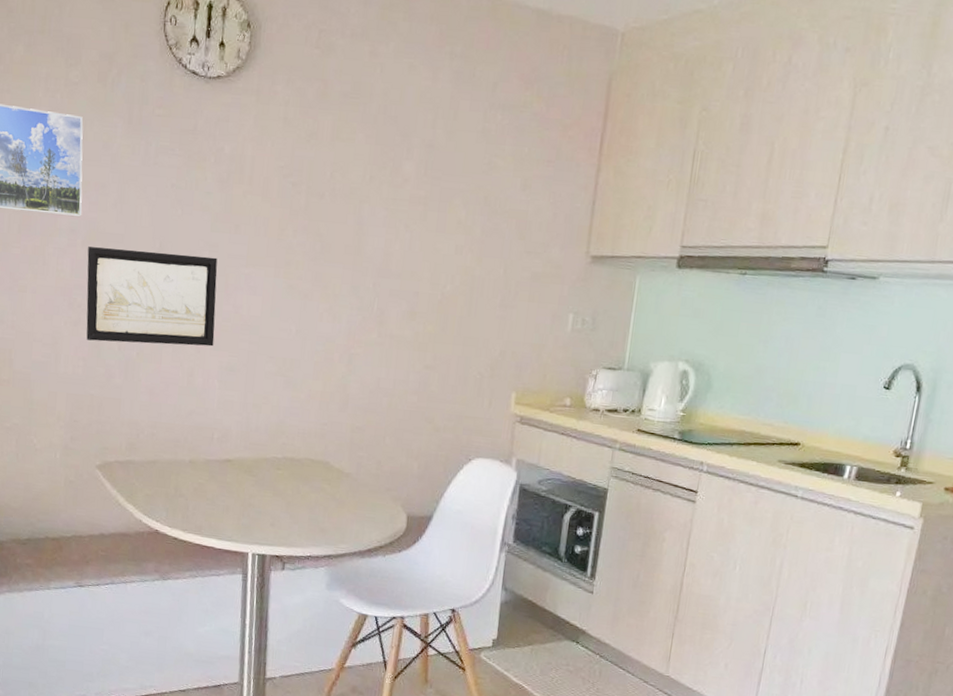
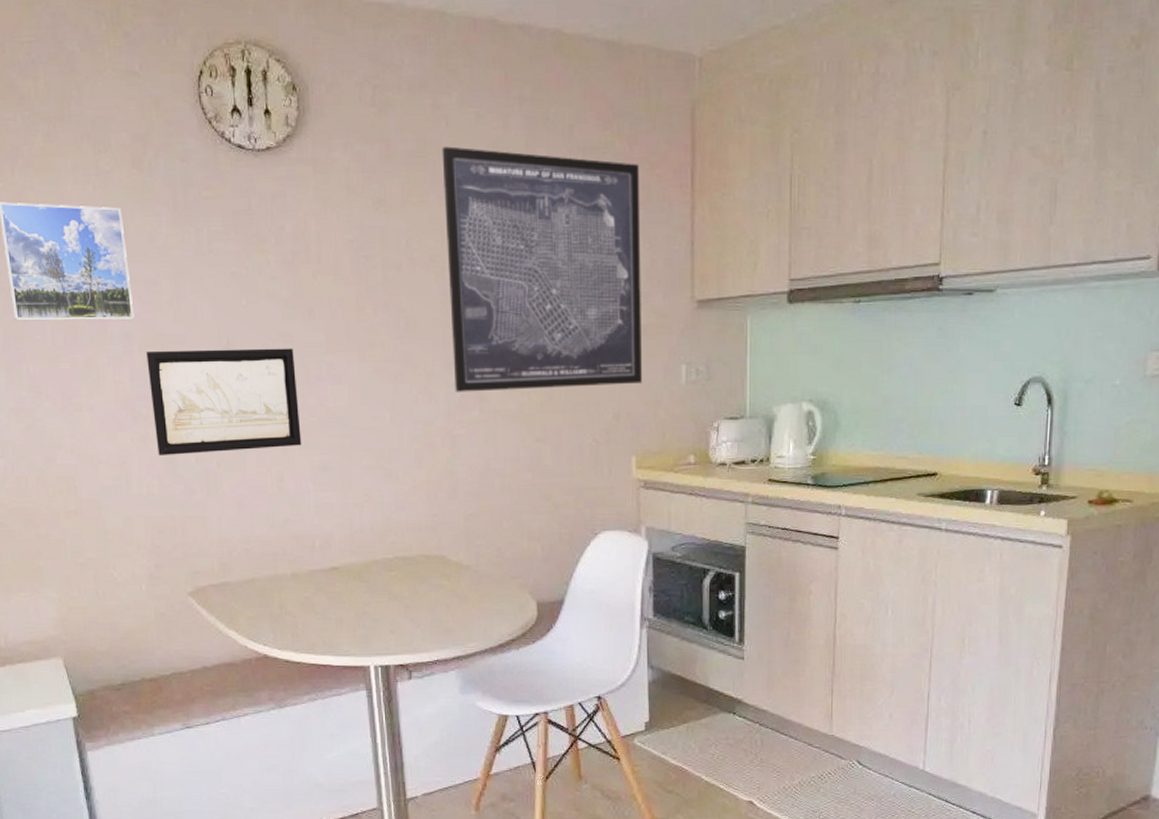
wall art: none [358,91,553,326] -> present [441,146,643,392]

